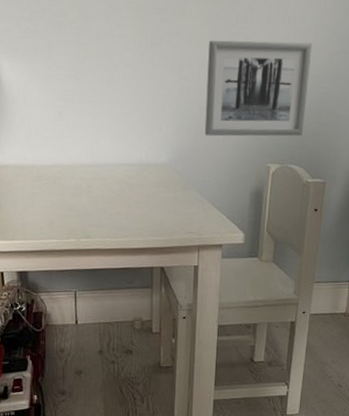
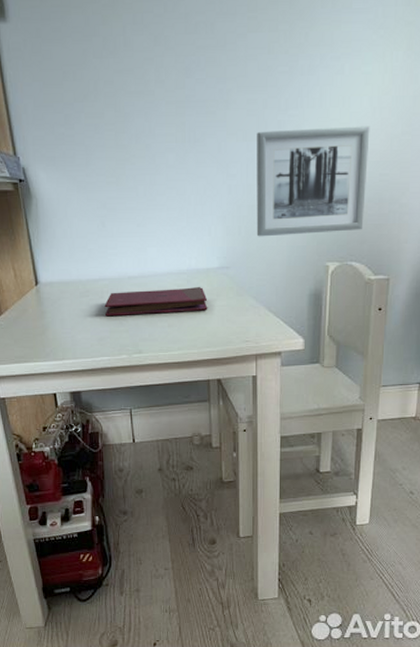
book: none [56,178,156,202] -> present [104,286,208,317]

